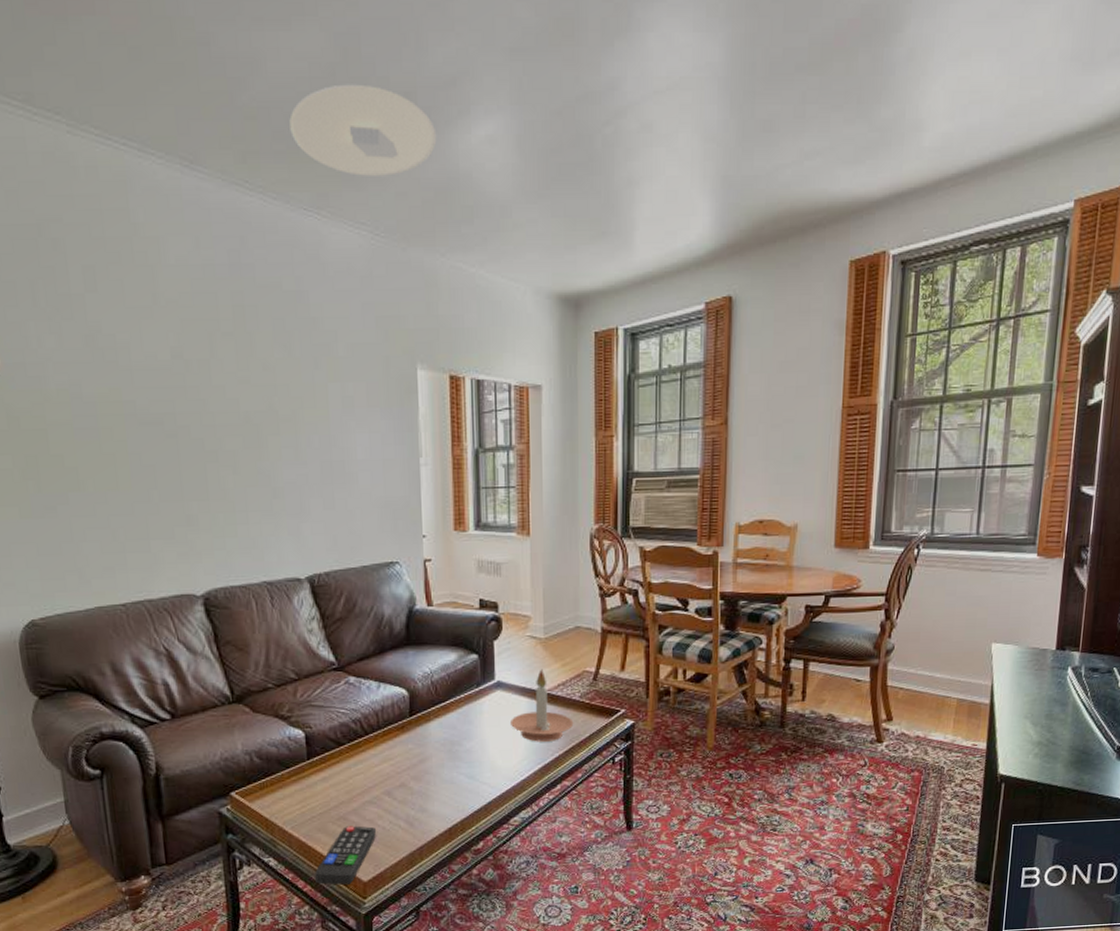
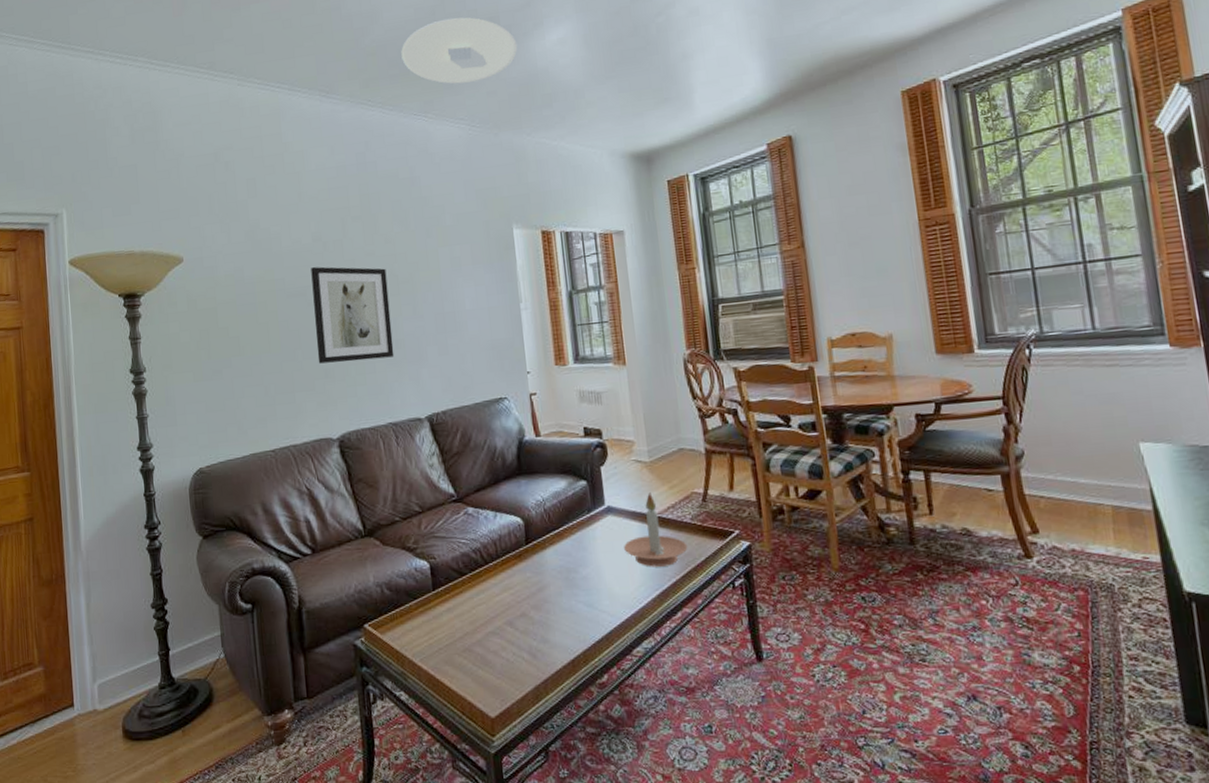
wall art: none [169,391,271,509] -> present [311,266,395,364]
remote control: present [315,826,376,885] -> none [444,658,501,721]

